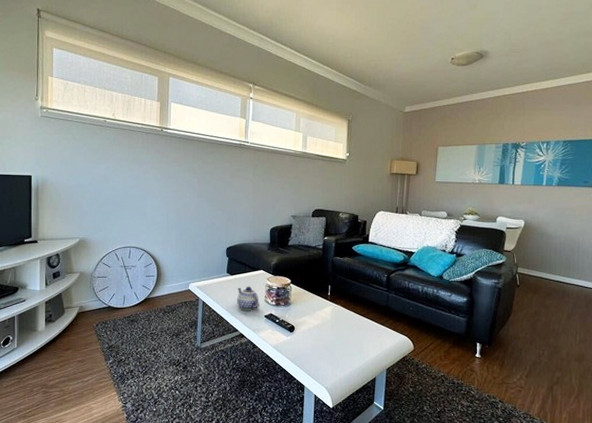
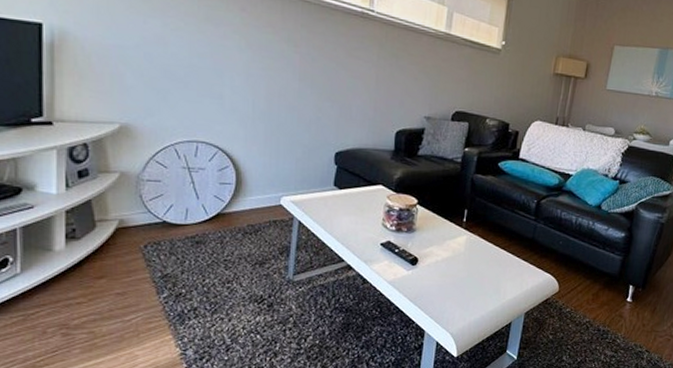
teapot: present [237,286,259,310] -> none [345,204,375,236]

